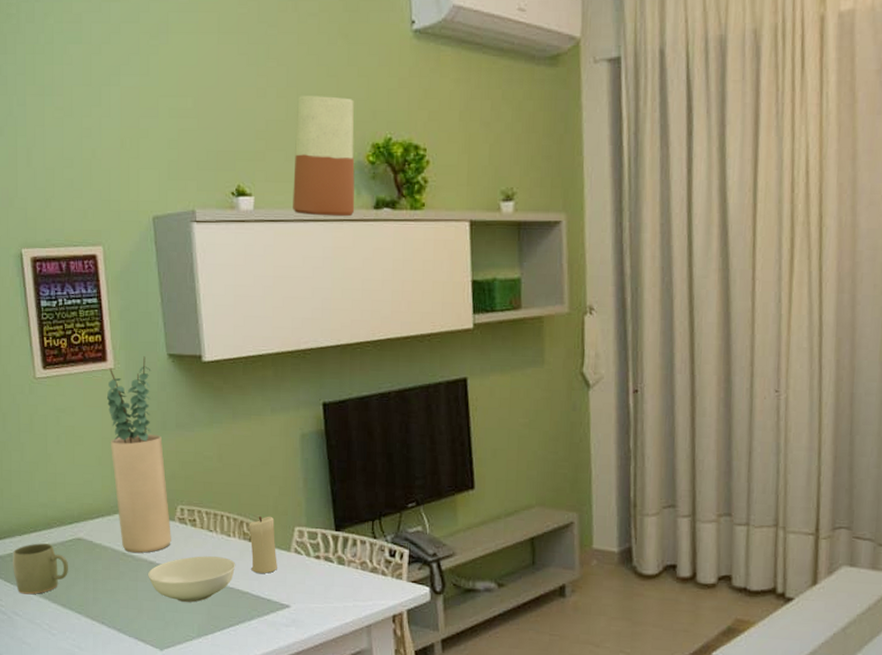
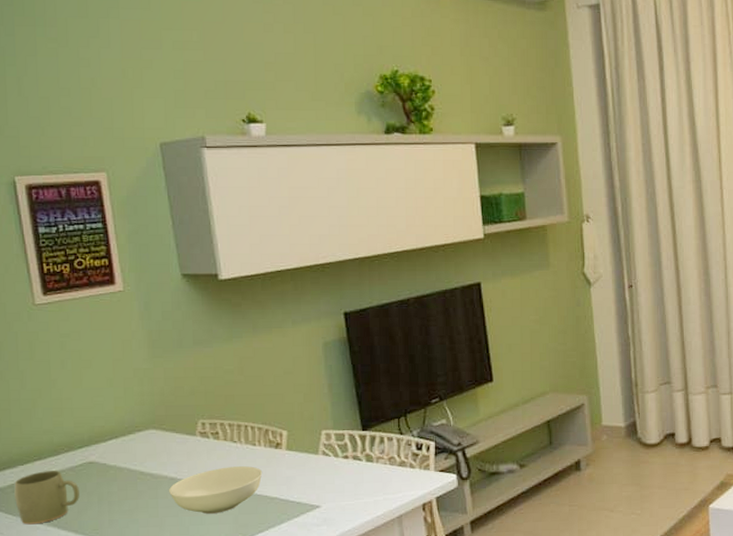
vase: present [106,356,171,553] -> none [116,277,193,470]
candle: present [248,516,277,574] -> none [274,422,306,478]
vase: present [293,96,355,217] -> none [304,31,366,141]

